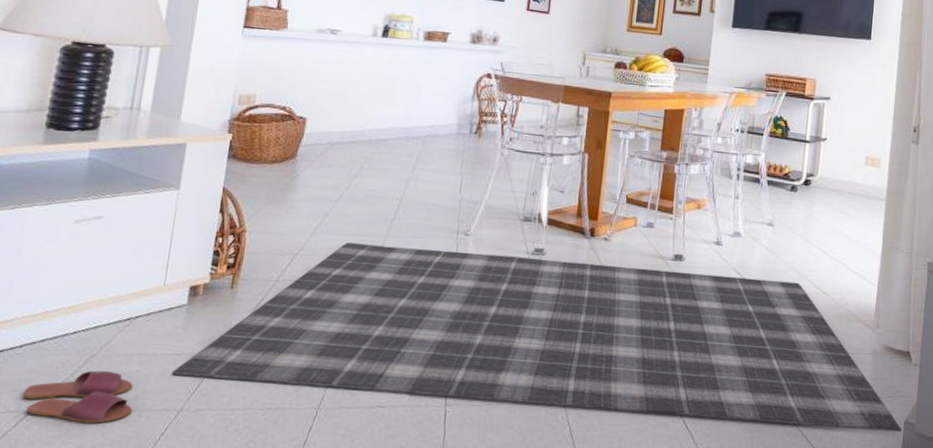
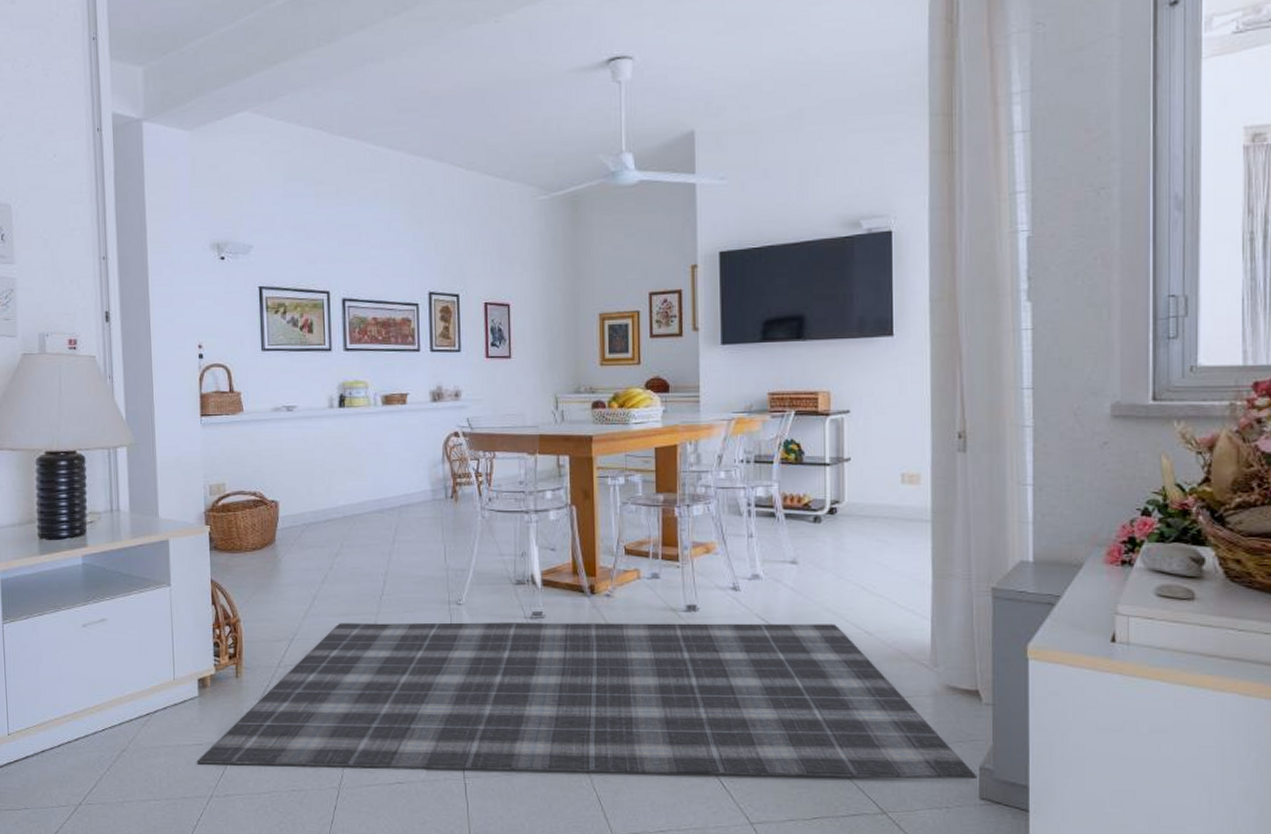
slippers: present [23,370,133,423] -> none [70,764,168,813]

